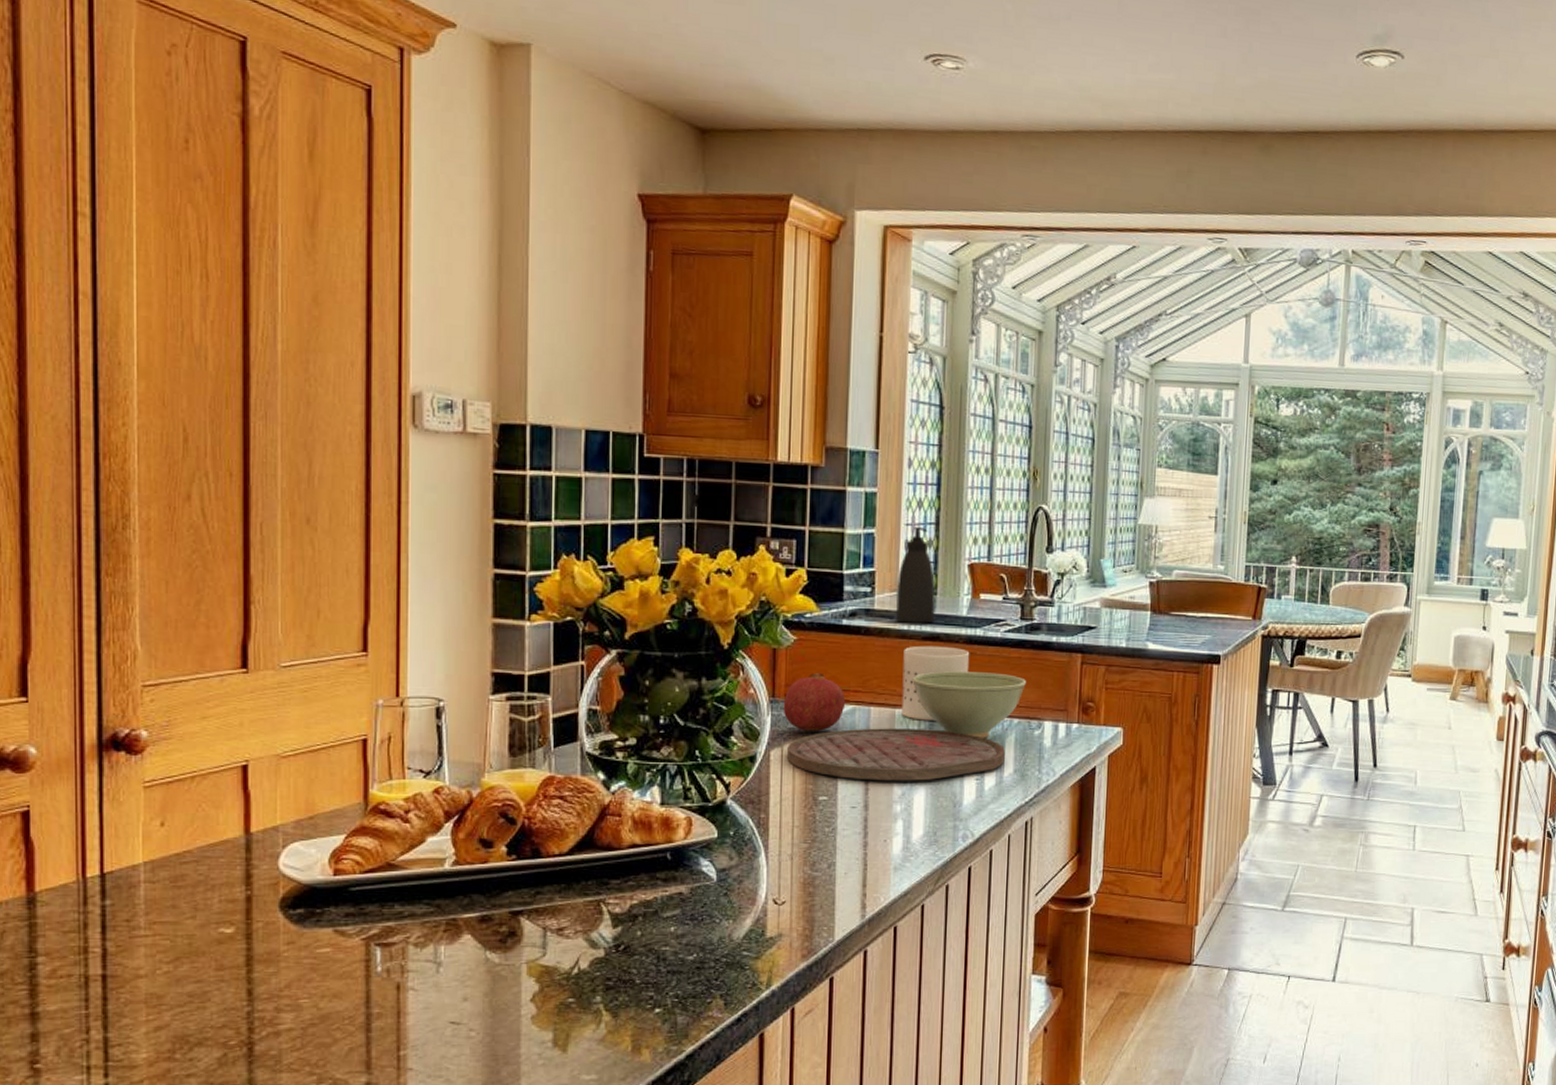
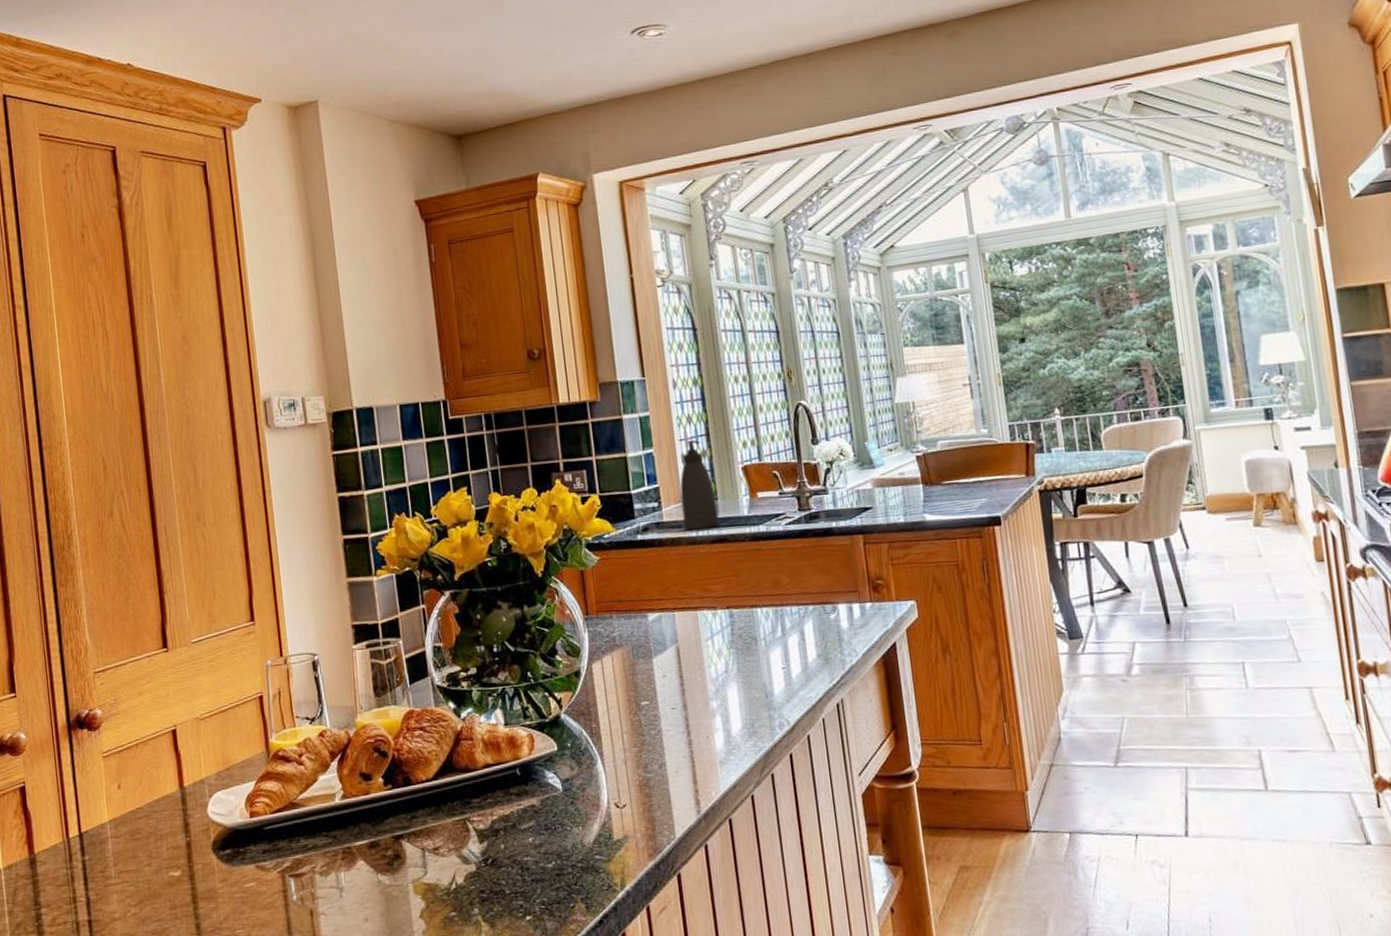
fruit: present [783,672,846,732] -> none [596,586,652,643]
cutting board: present [787,728,1005,781] -> none [606,625,807,682]
mug: present [901,645,970,721] -> none [696,546,759,619]
bowl: present [912,671,1027,738] -> none [708,564,815,629]

